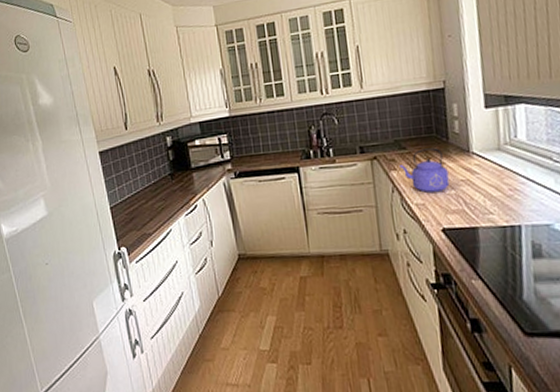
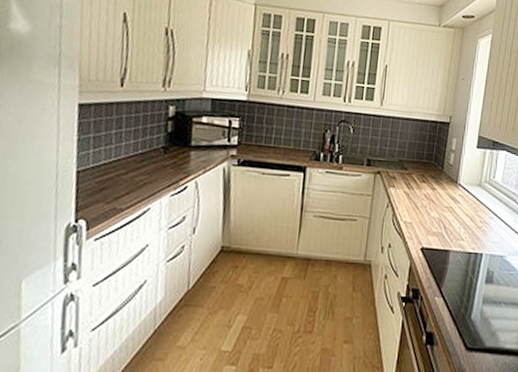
kettle: present [400,148,450,193] -> none [398,172,437,215]

